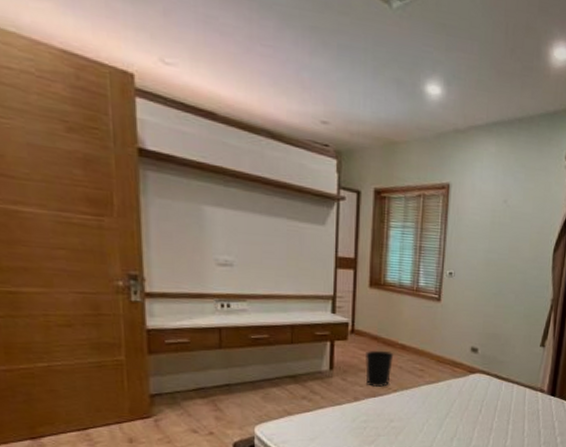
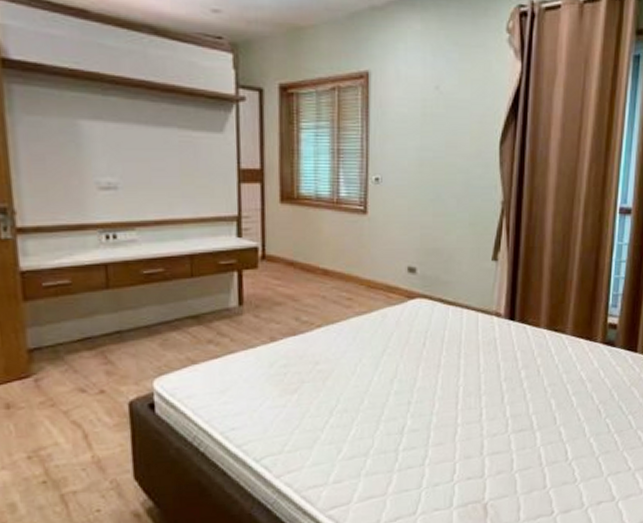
wastebasket: present [364,350,394,387] -> none [280,278,315,323]

